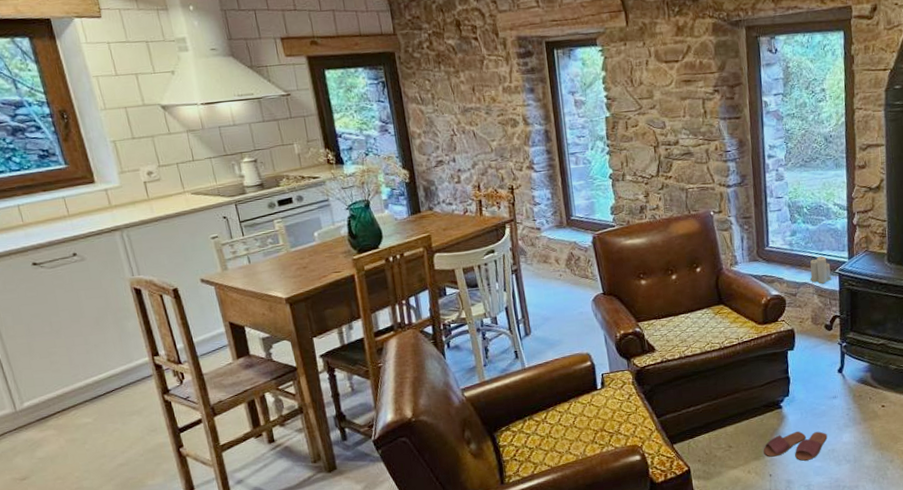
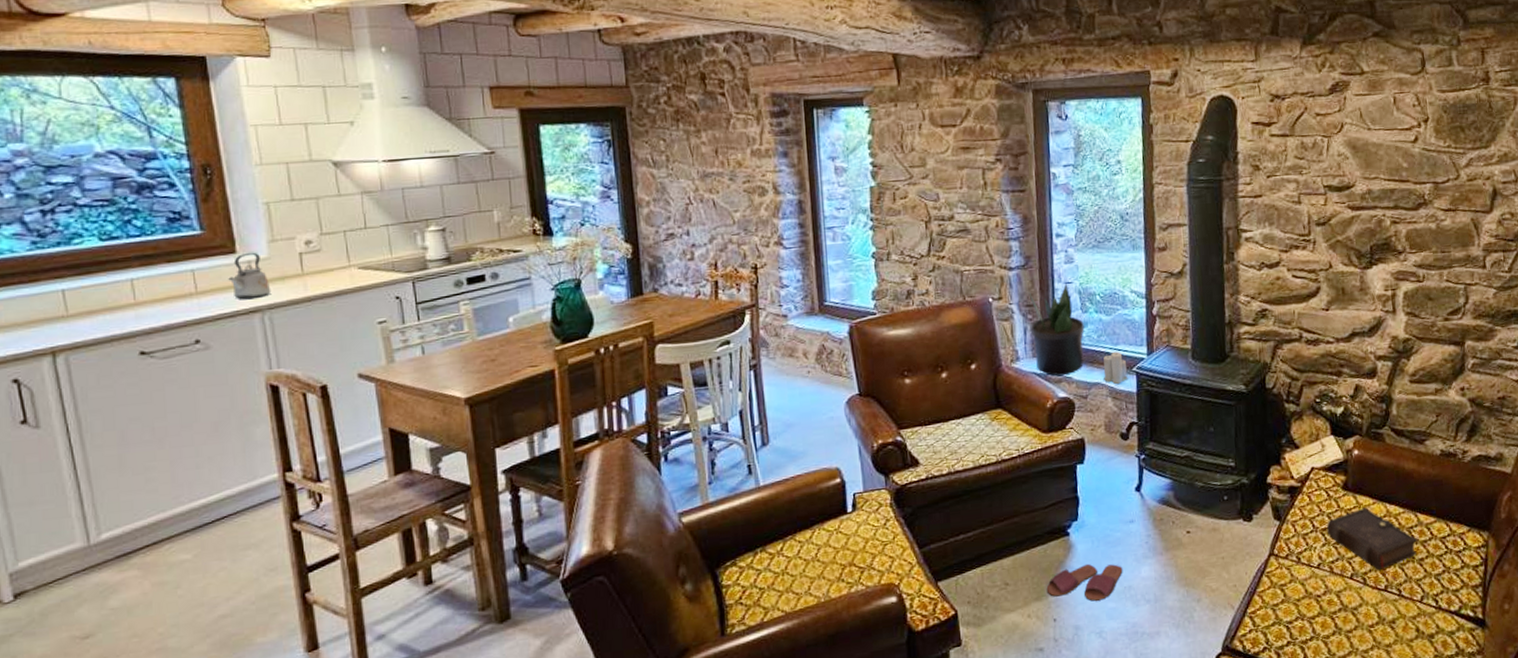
kettle: none [92,182,126,221] -> present [228,252,272,300]
planter: none [744,197,794,277] -> present [1028,283,1085,376]

